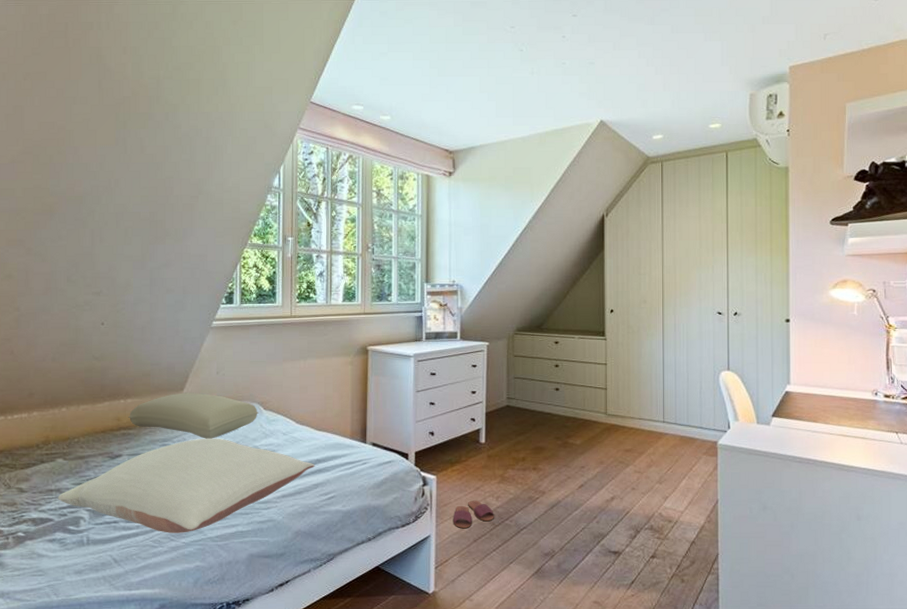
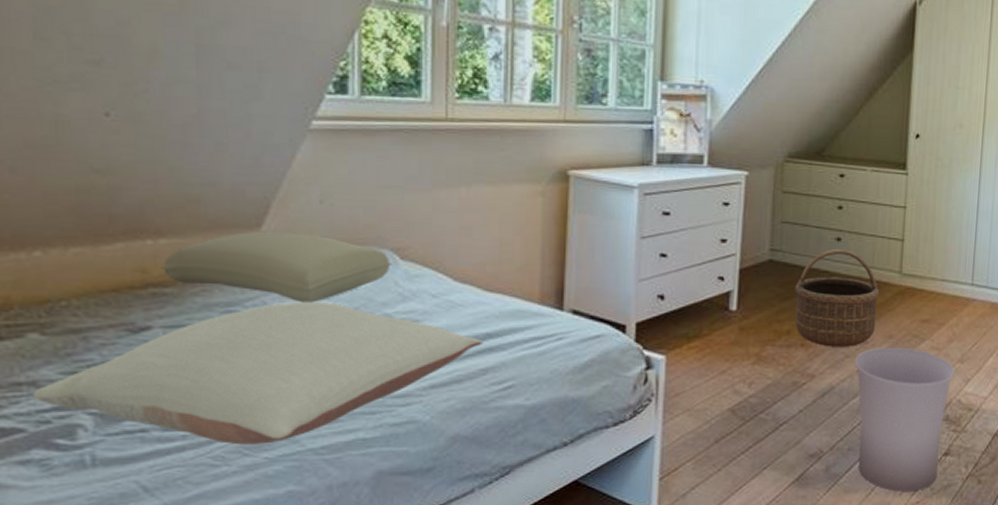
slippers: present [453,500,494,529] -> none [687,387,745,426]
basket: none [526,397,591,470] -> present [794,249,880,347]
waste bin: none [575,471,655,586] -> present [855,347,955,492]

